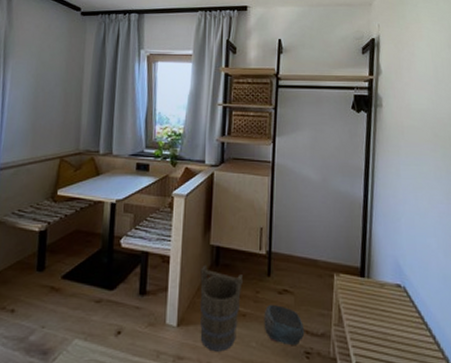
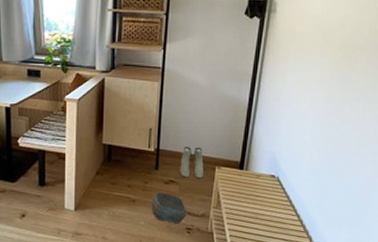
bucket: present [199,264,244,352] -> none [94,160,134,229]
boots: none [294,249,321,288] -> present [180,147,204,179]

